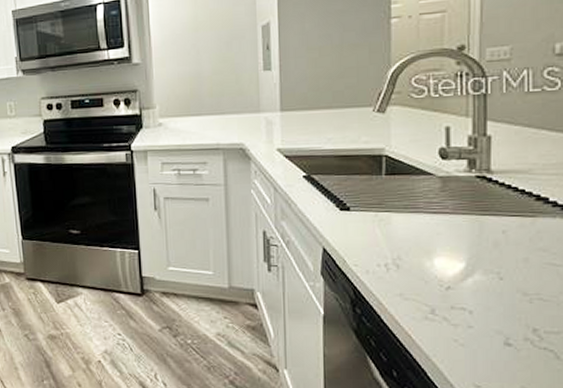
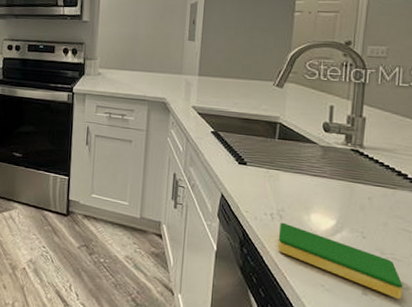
dish sponge: none [397,272,554,345] -> present [277,222,403,299]

